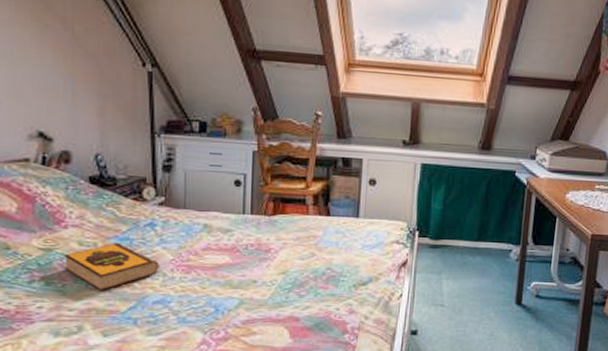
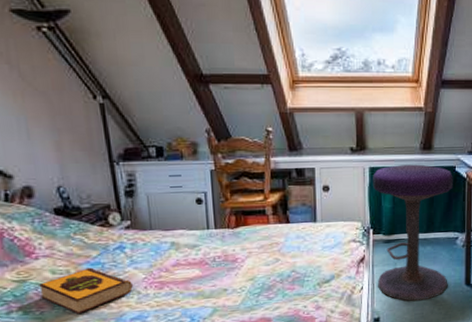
stool: none [417,164,512,316] -> present [373,164,453,301]

